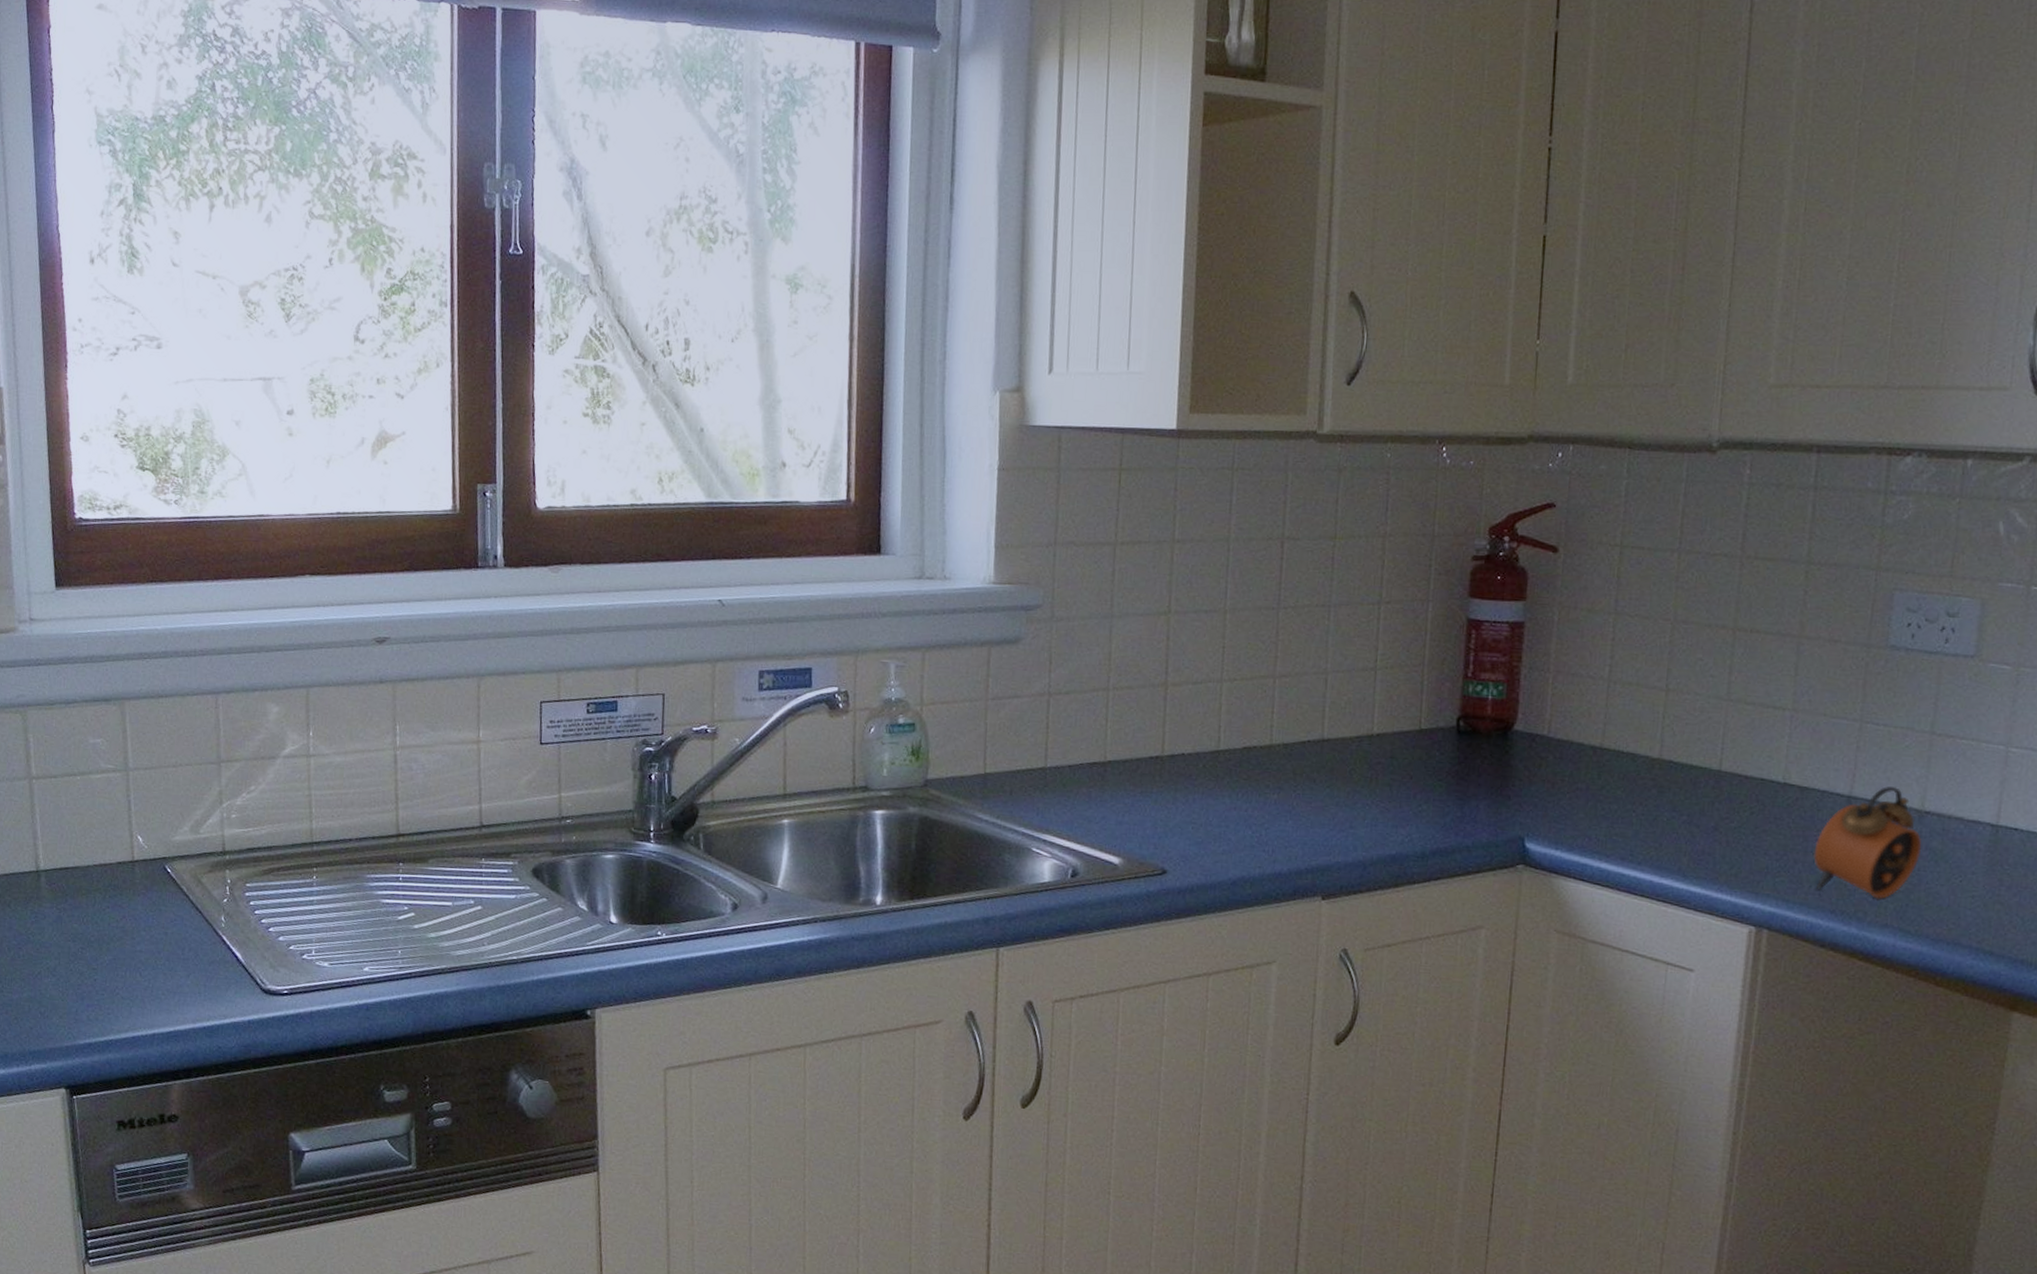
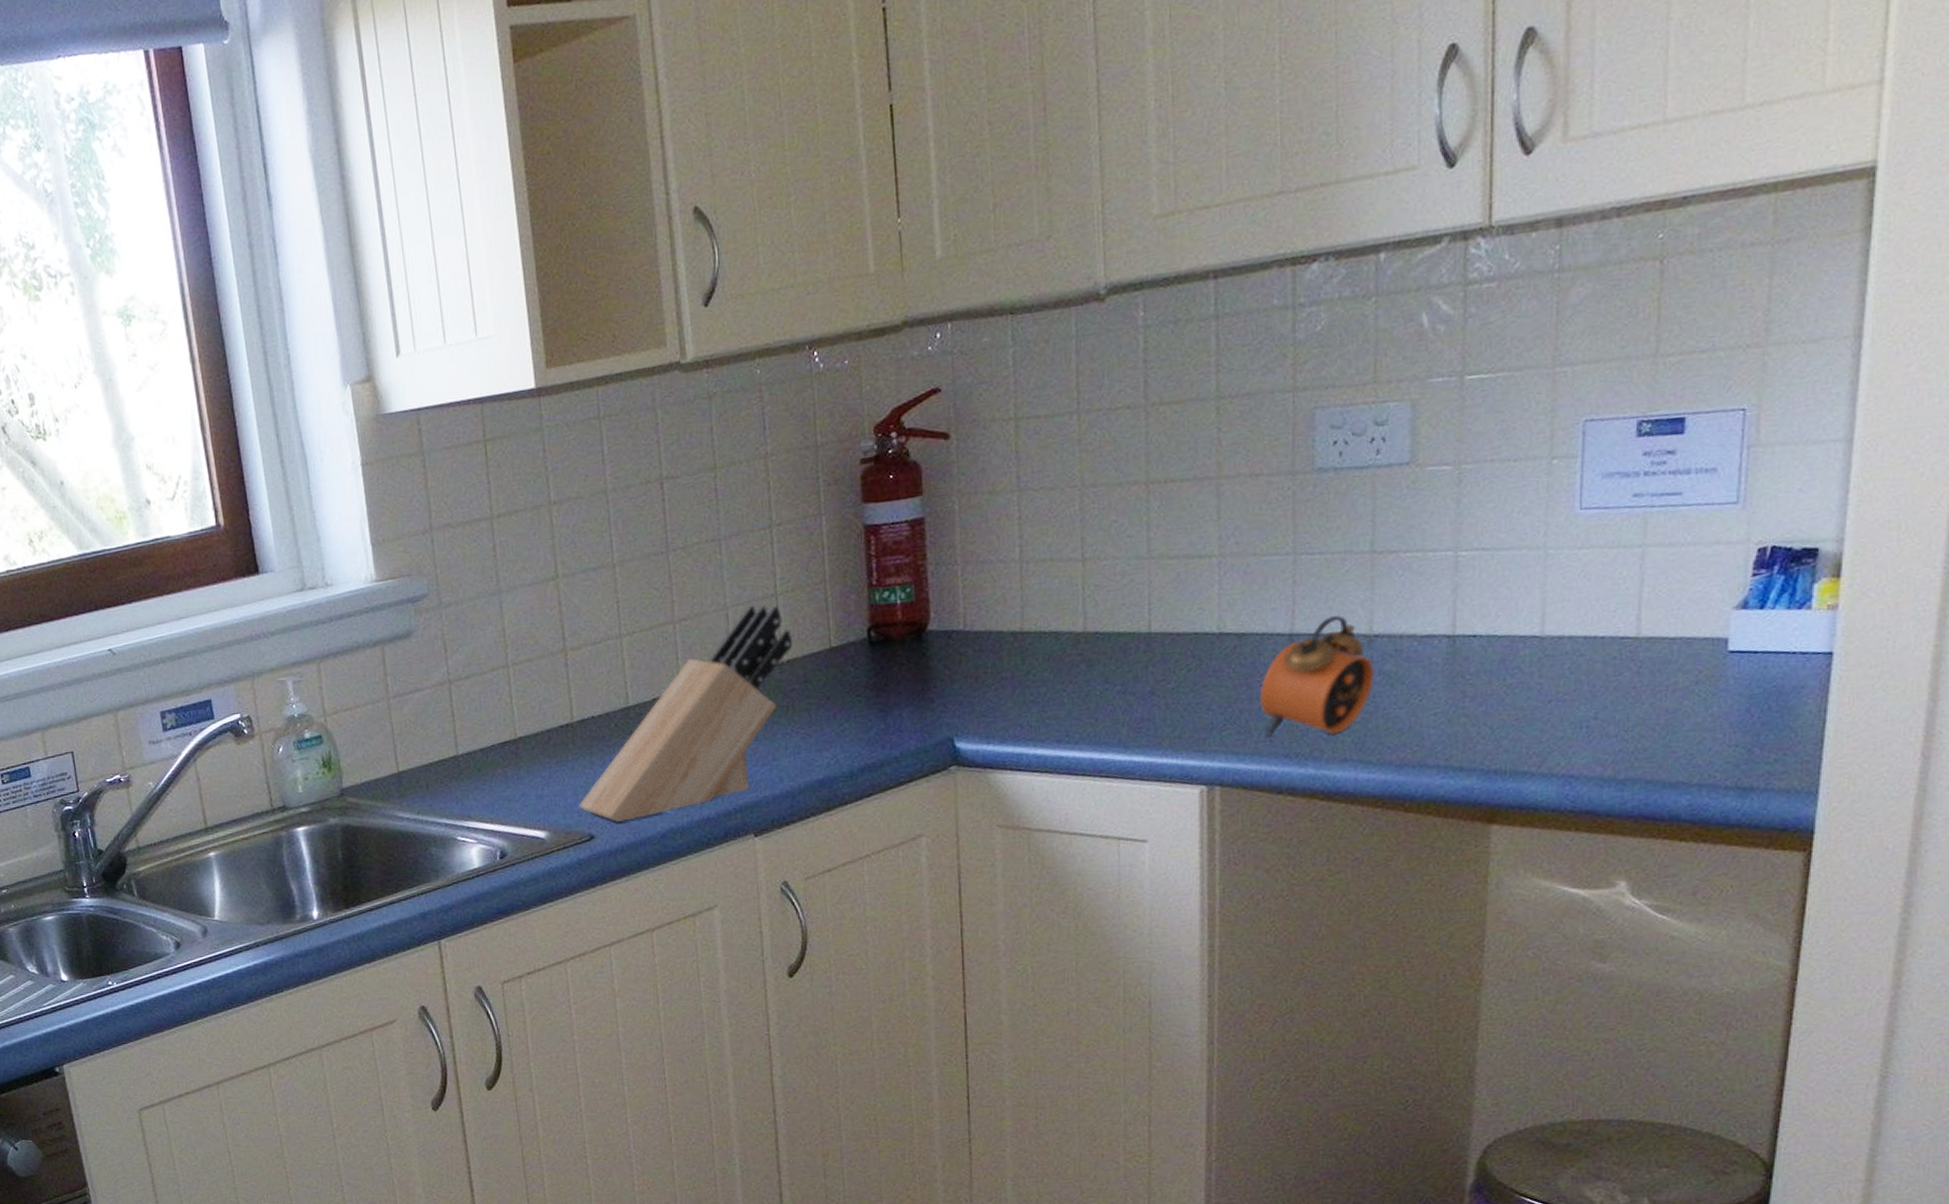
knife block: none [1156,674,1385,862] -> present [579,605,793,822]

